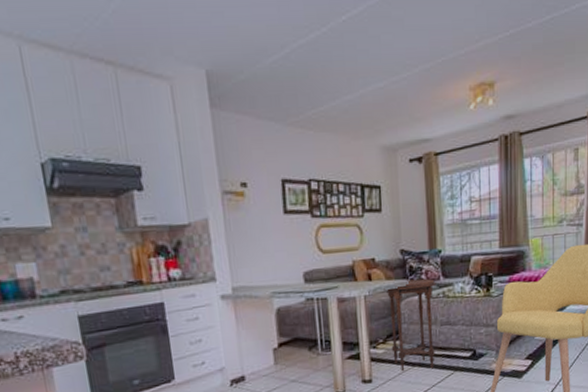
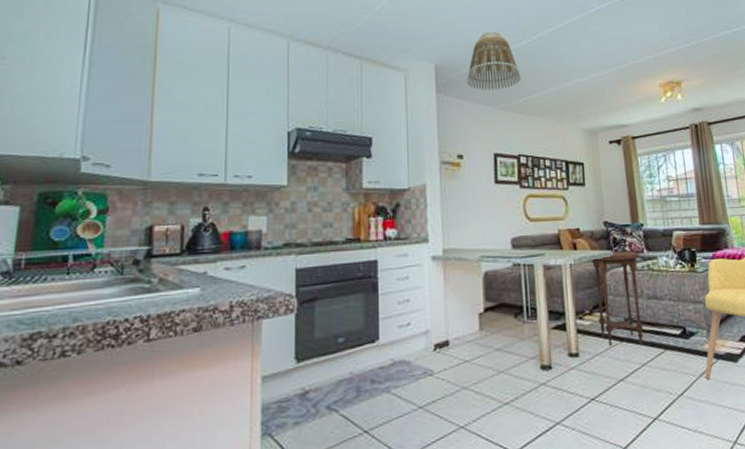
lamp shade: none [245,20,310,102] -> present [467,30,521,90]

